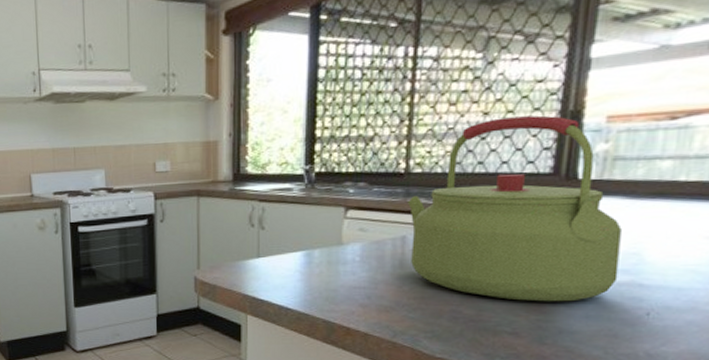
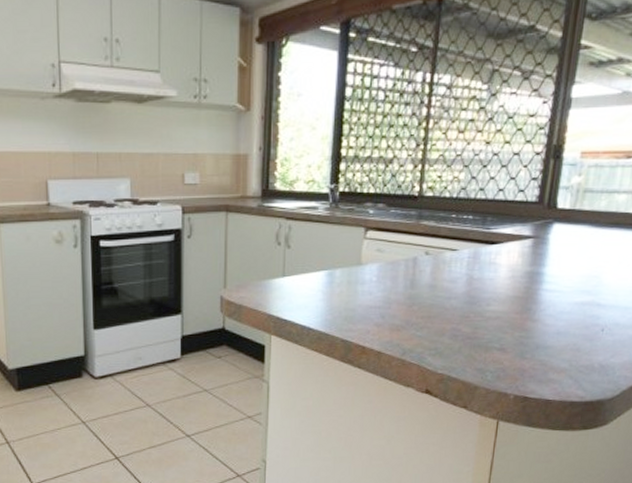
kettle: present [406,115,622,302] -> none [419,147,587,320]

